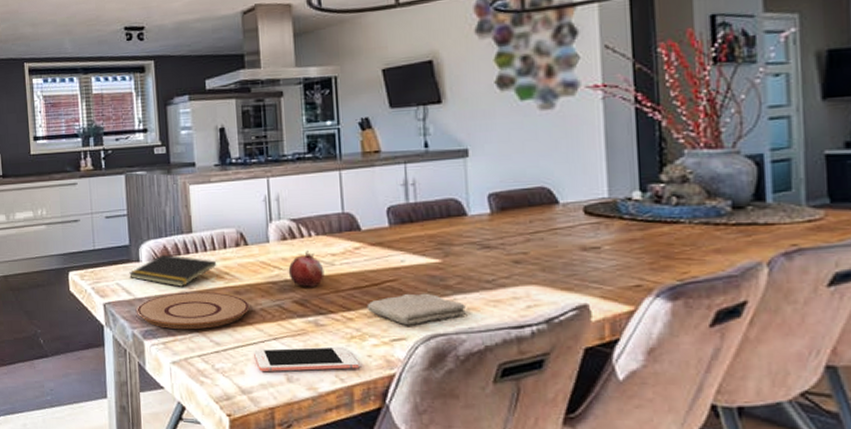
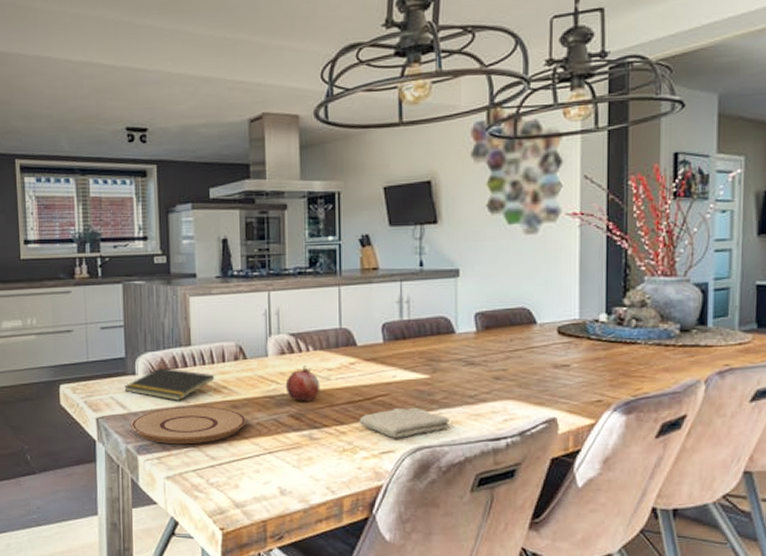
cell phone: present [254,346,360,372] -> none [249,459,350,486]

